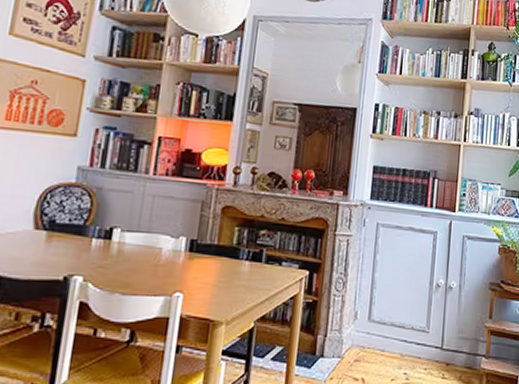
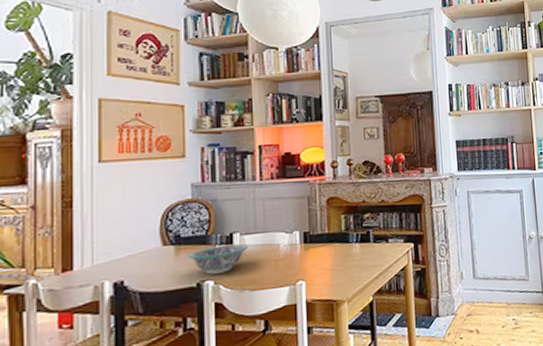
bowl: none [59,238,127,270] -> present [187,243,248,275]

